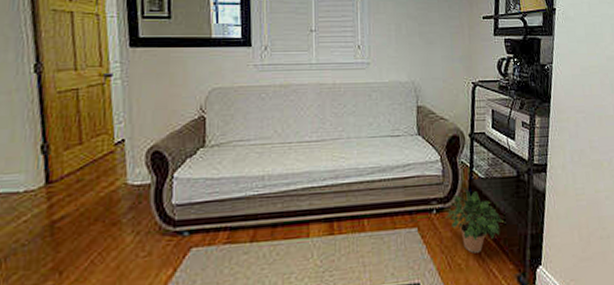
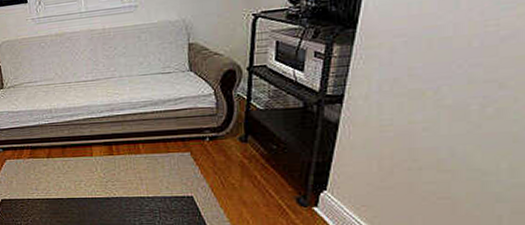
potted plant: present [446,186,503,253] -> none [219,117,284,176]

